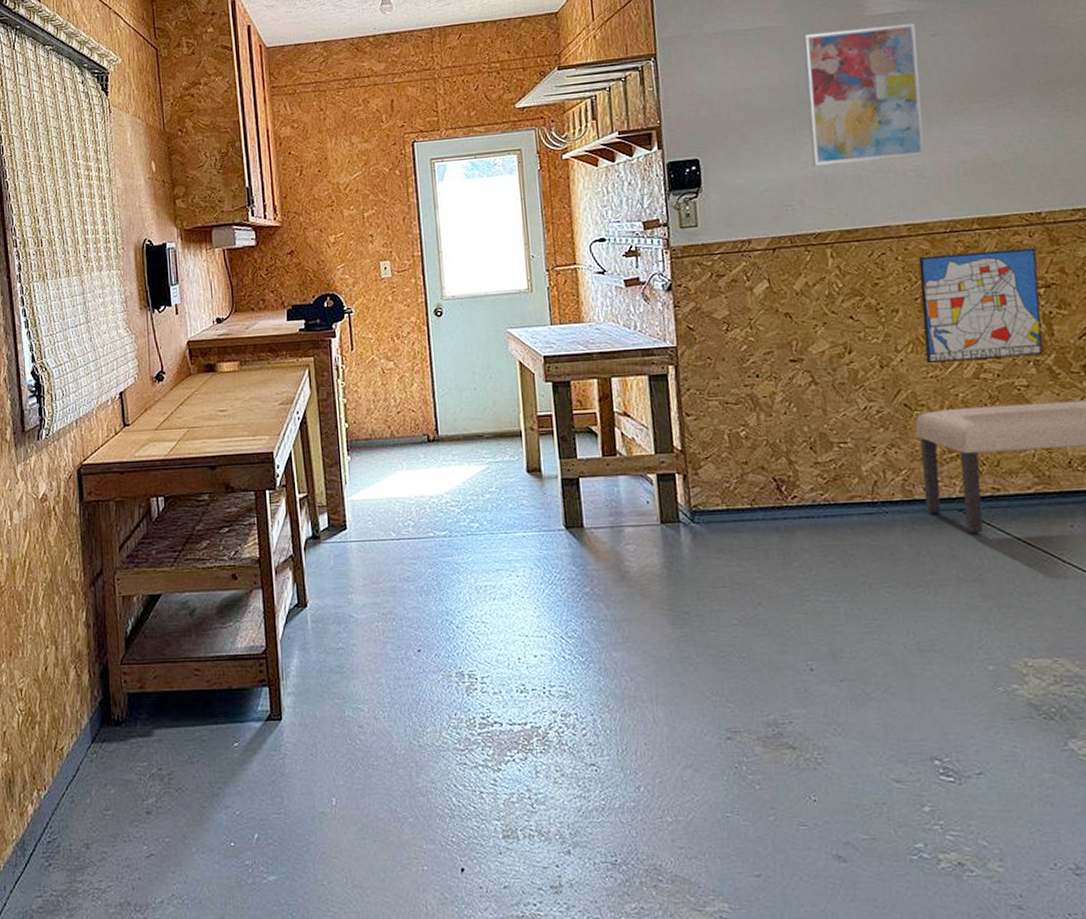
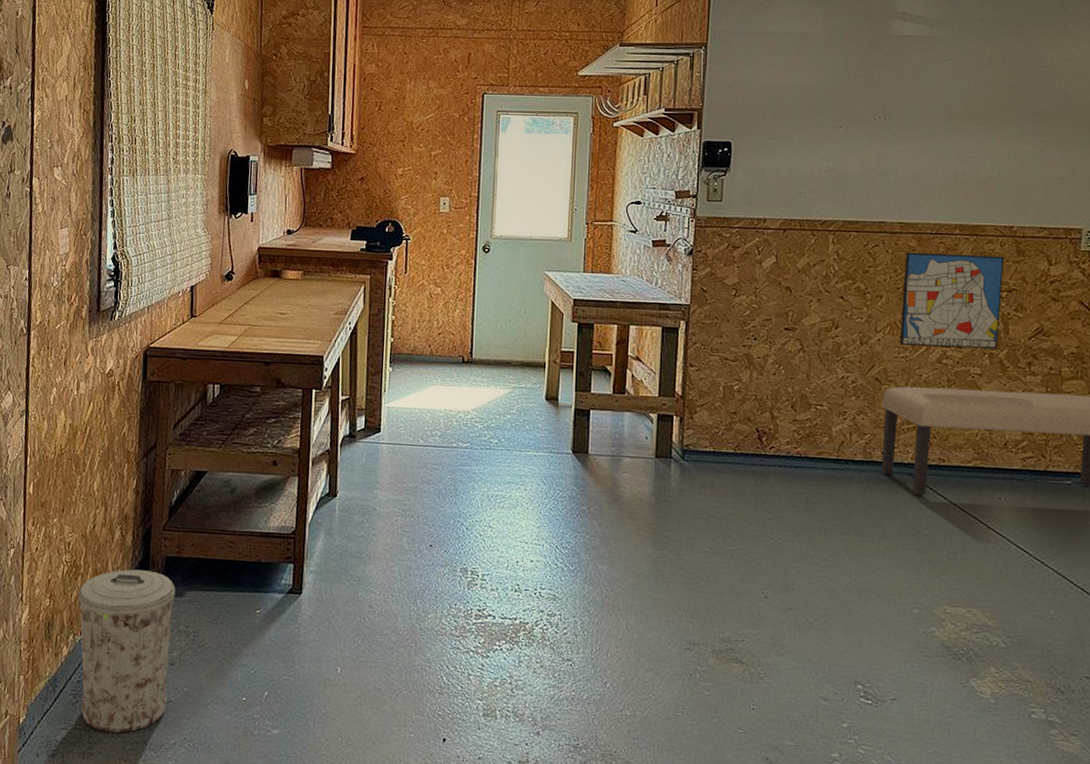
trash can: none [37,711,147,896] -> present [78,569,176,733]
wall art: present [802,22,925,167] -> none [828,44,932,165]

